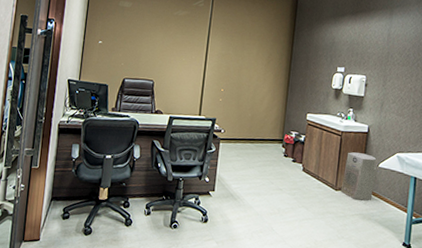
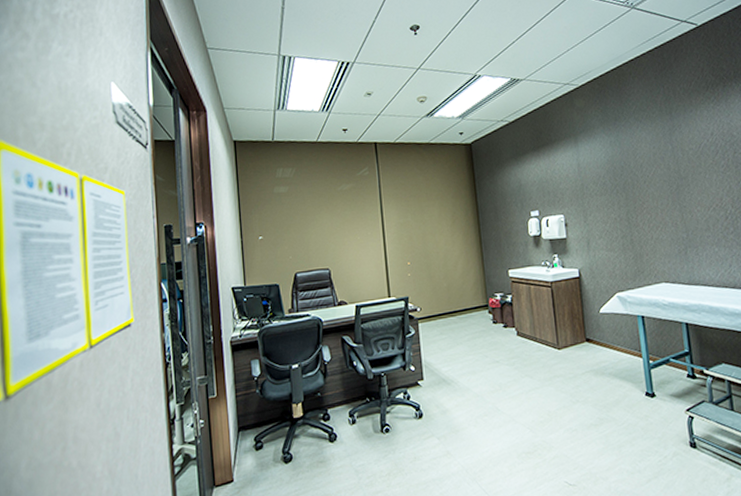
air purifier: present [340,152,377,201] -> none [562,301,601,355]

